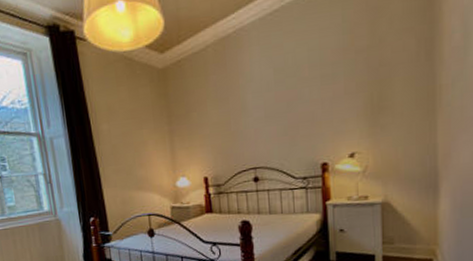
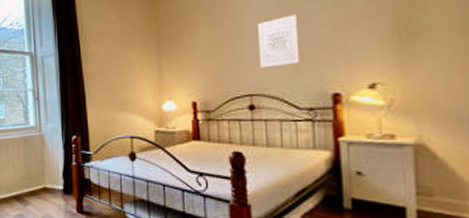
wall art: none [259,91,295,143] -> present [257,14,300,69]

